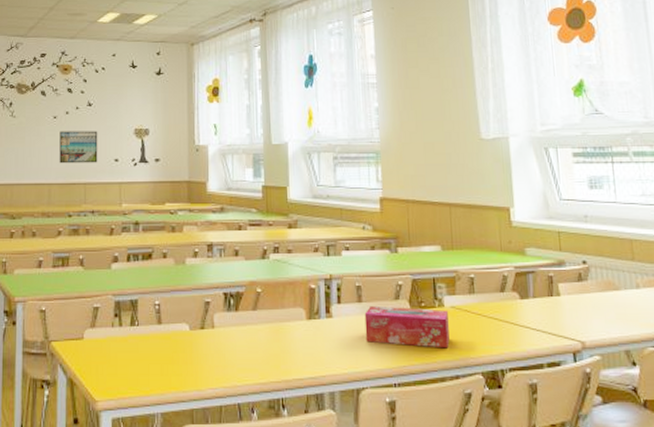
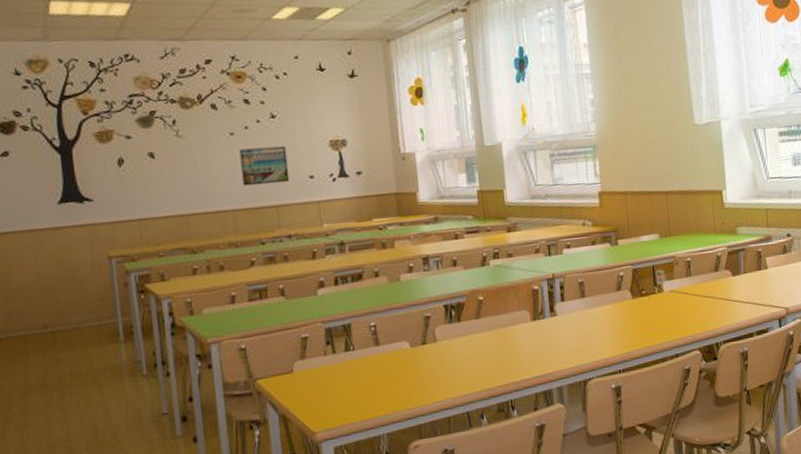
tissue box: present [364,305,450,349] -> none [588,294,669,335]

